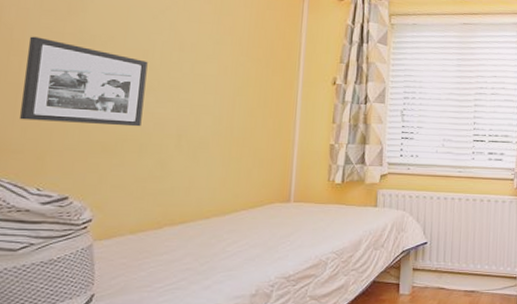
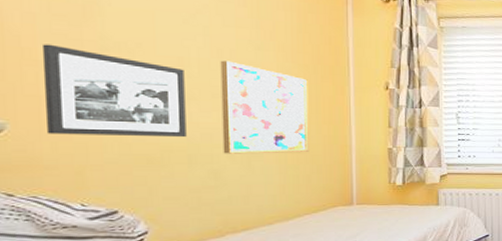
wall art: none [172,53,259,146] -> present [220,60,309,154]

